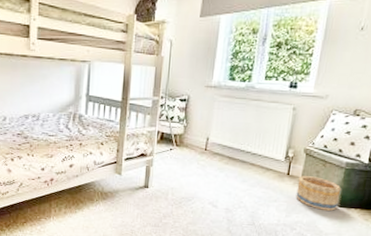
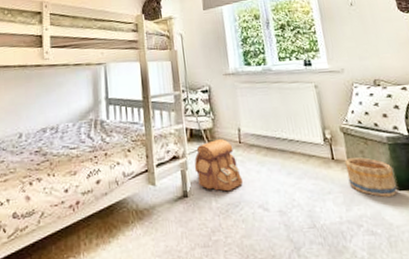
backpack: none [159,144,201,188] -> present [194,139,244,192]

